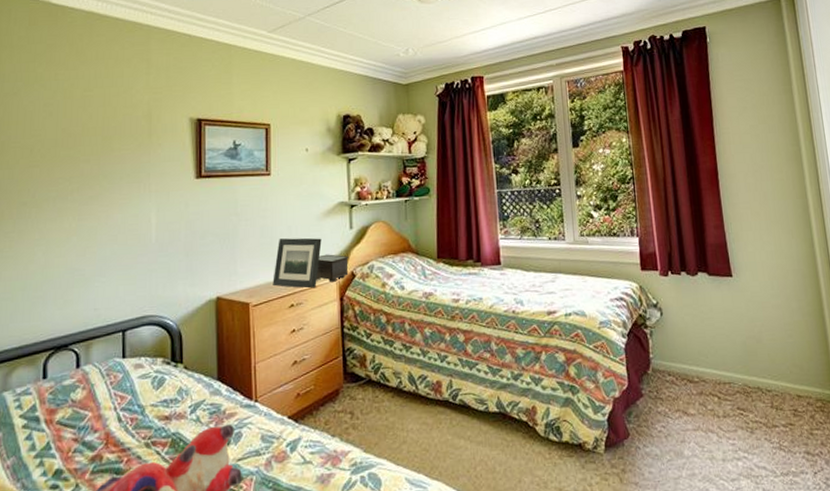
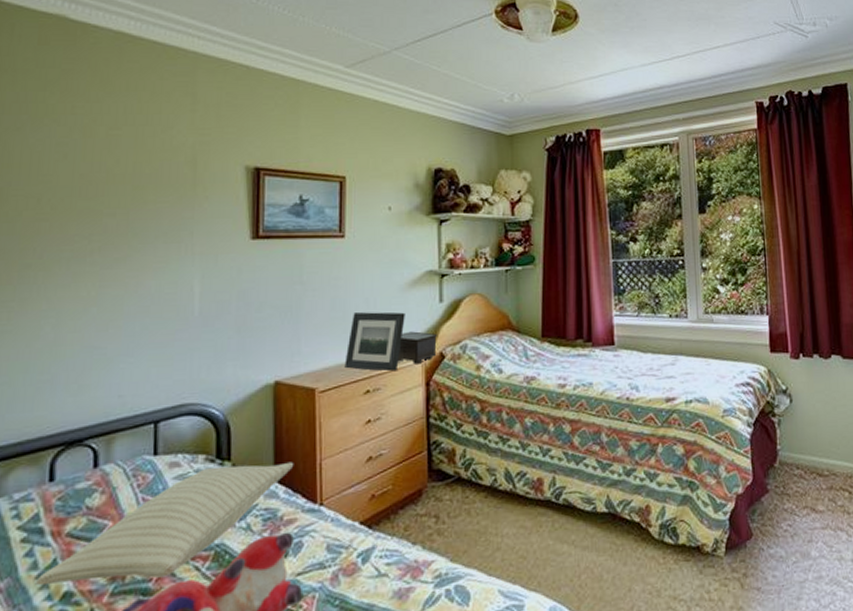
pillow: none [34,364,234,464] -> present [36,462,294,586]

